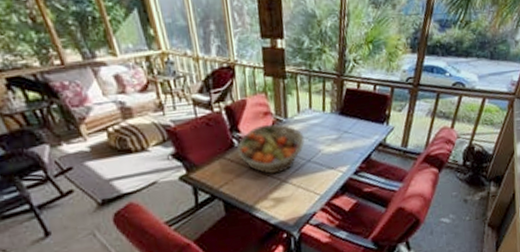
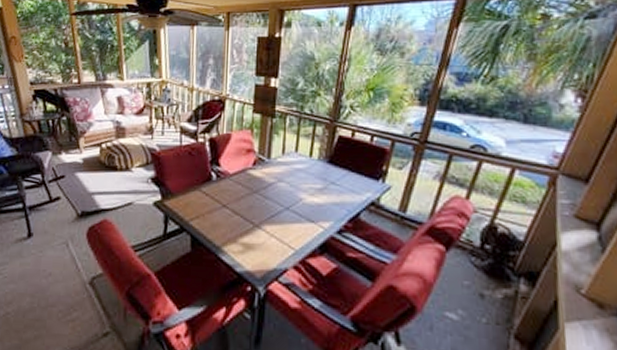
fruit basket: present [236,124,306,174] -> none [213,162,287,216]

